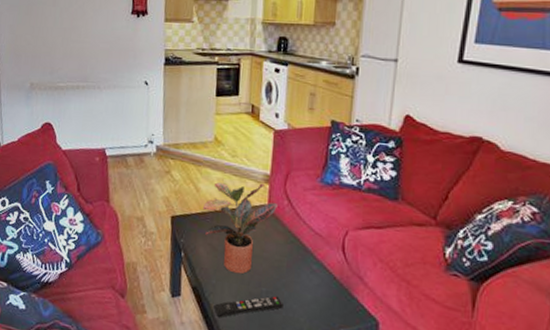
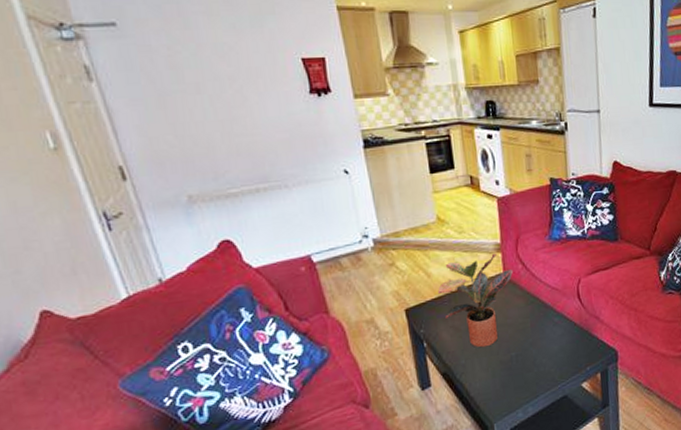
remote control: present [213,296,284,318] -> none [467,356,534,395]

